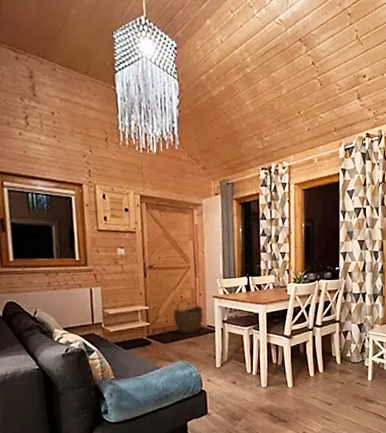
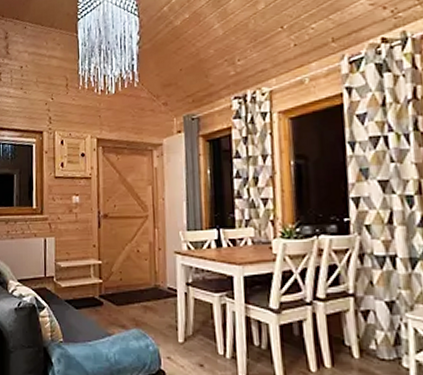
woven basket: present [173,300,203,334] -> none [128,255,163,297]

